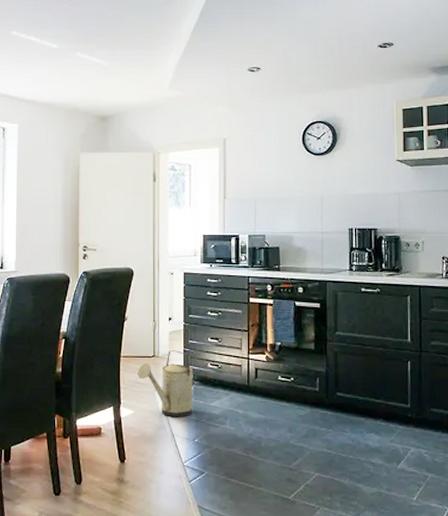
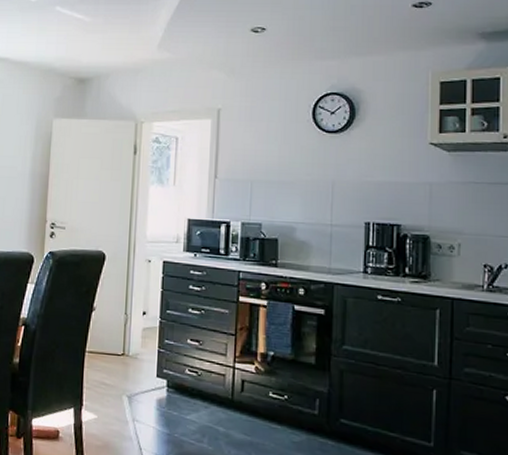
watering can: present [138,350,194,418] -> none [104,349,169,429]

